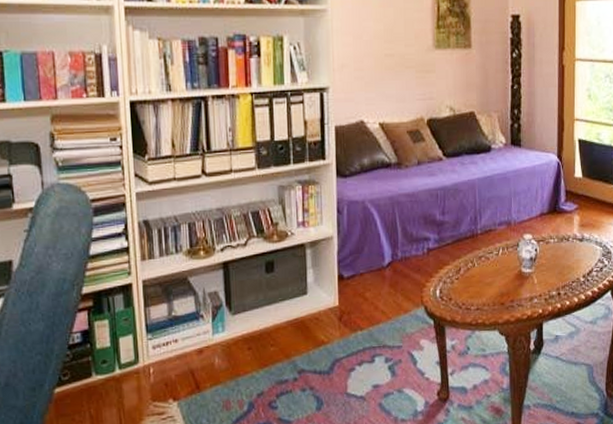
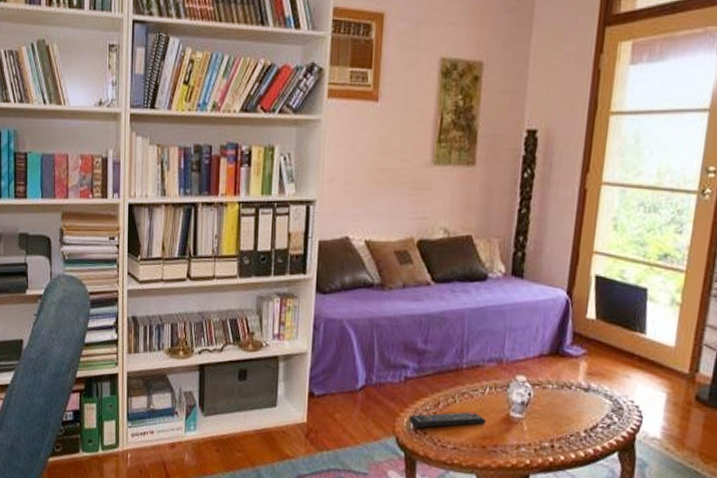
remote control: none [435,273,502,295] -> present [410,411,486,428]

